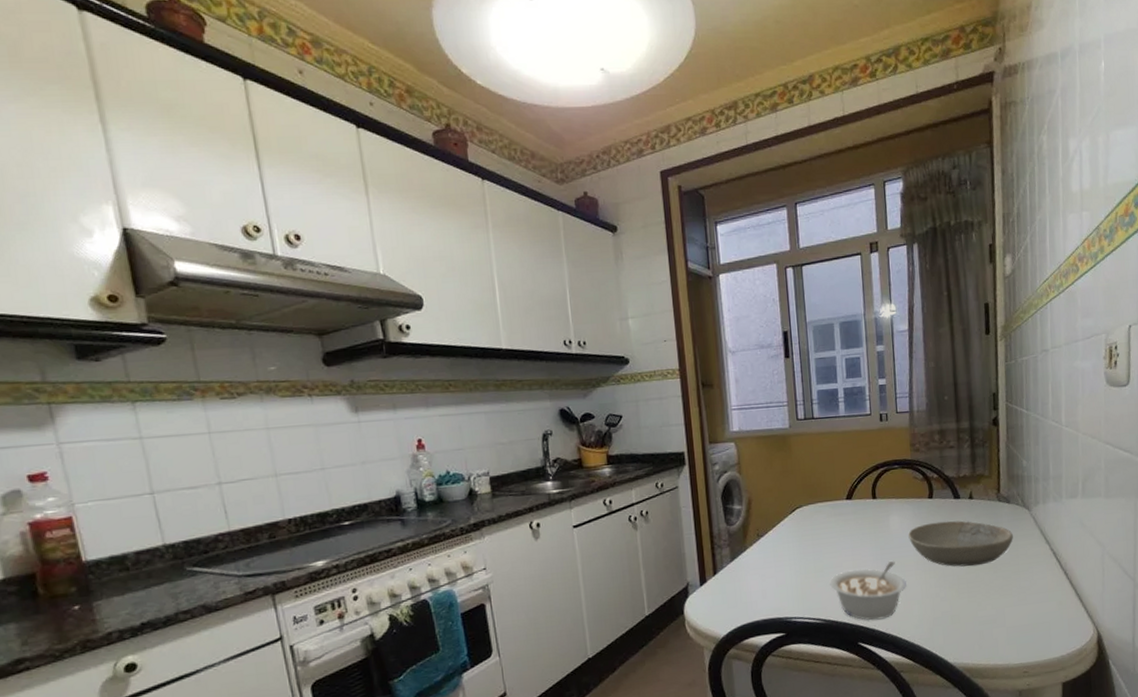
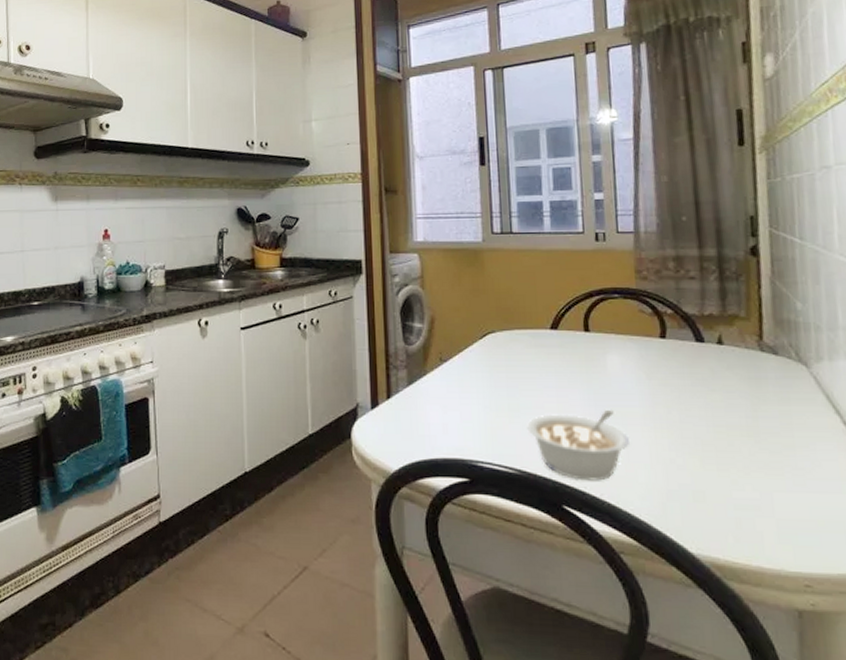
bowl: present [908,520,1013,567] -> none [632,368,784,431]

